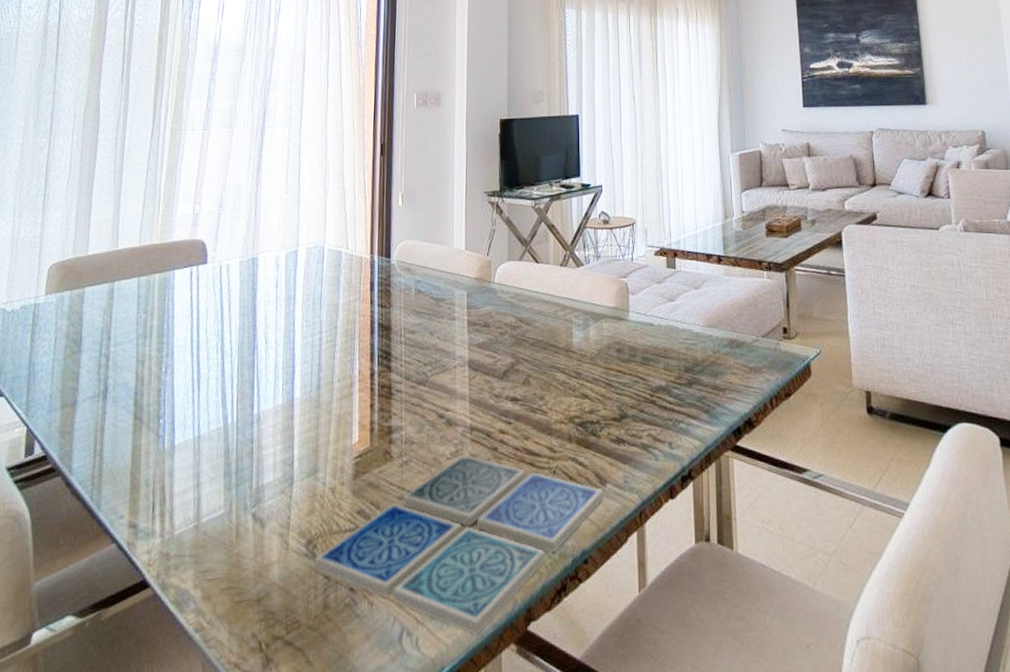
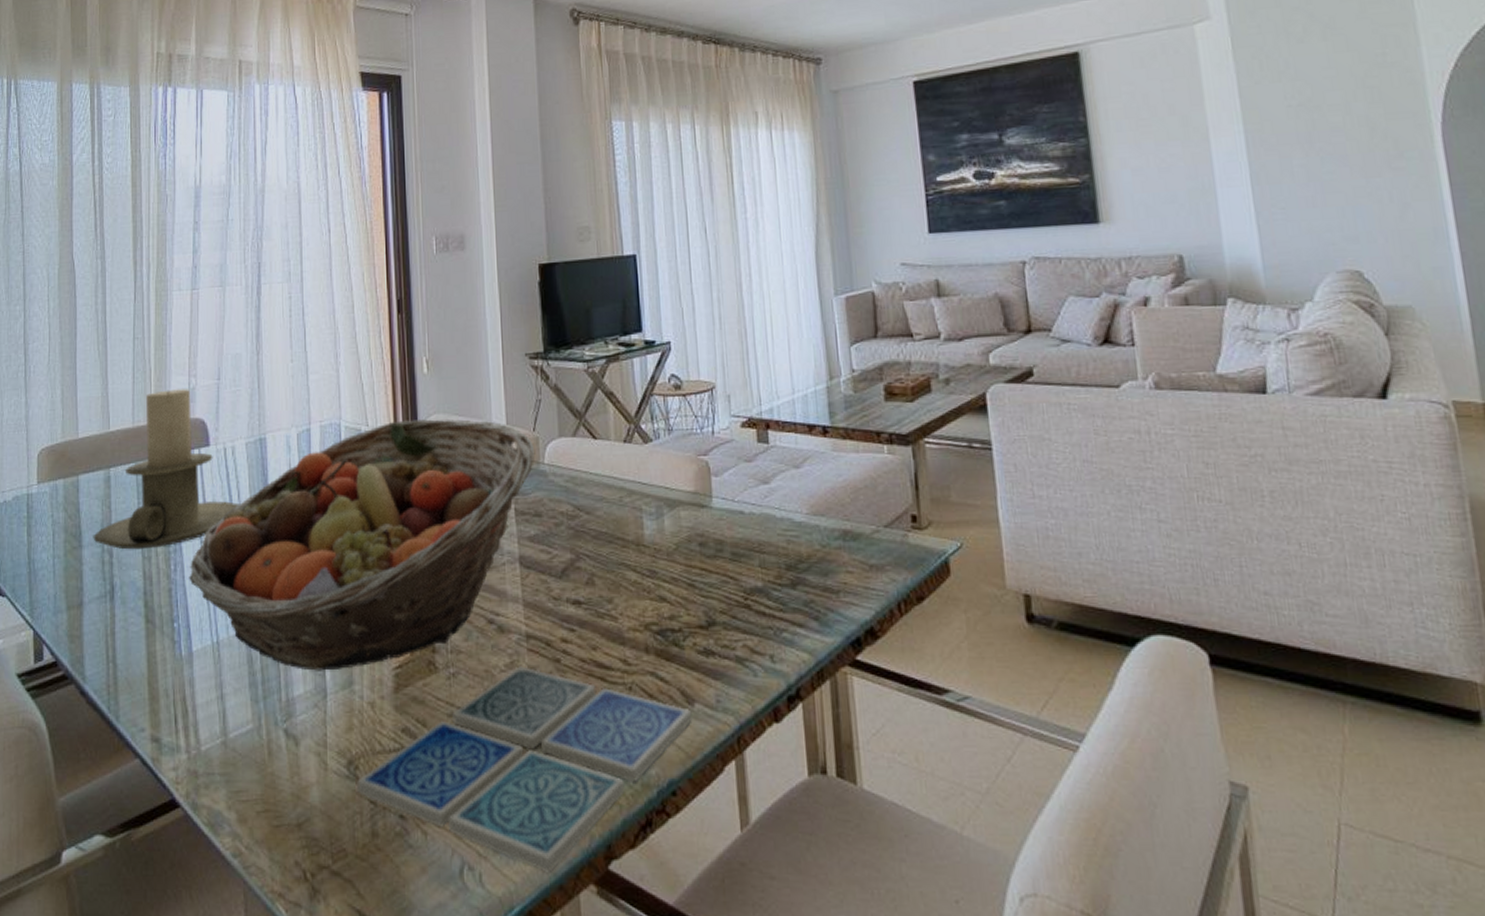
candle holder: none [92,214,229,354] -> present [93,389,239,550]
fruit basket: none [177,244,488,461] -> present [189,419,536,671]

